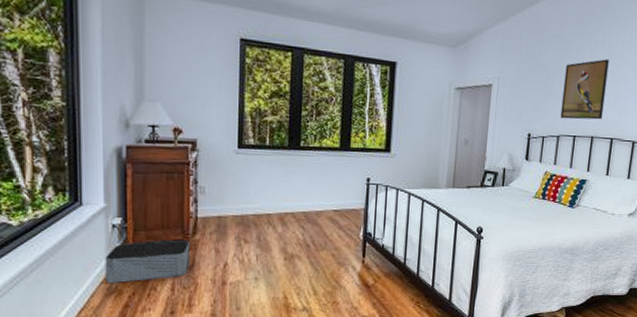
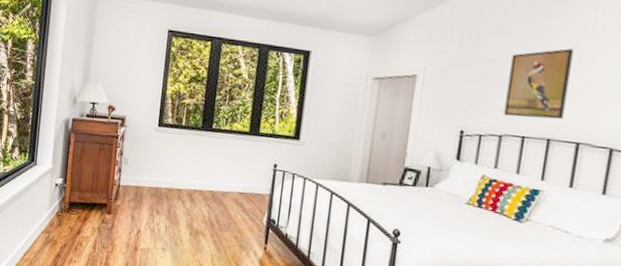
storage bin: present [105,239,190,283] -> none [45,200,112,237]

